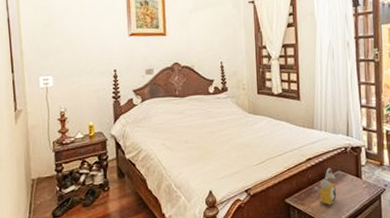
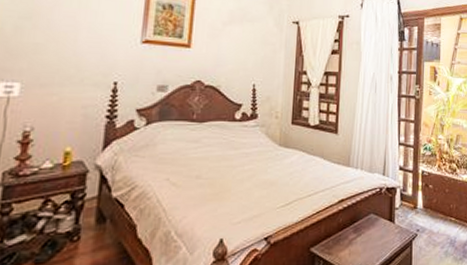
alarm clock: present [314,167,337,206] -> none [344,210,368,255]

